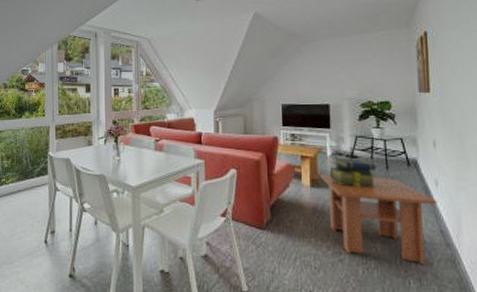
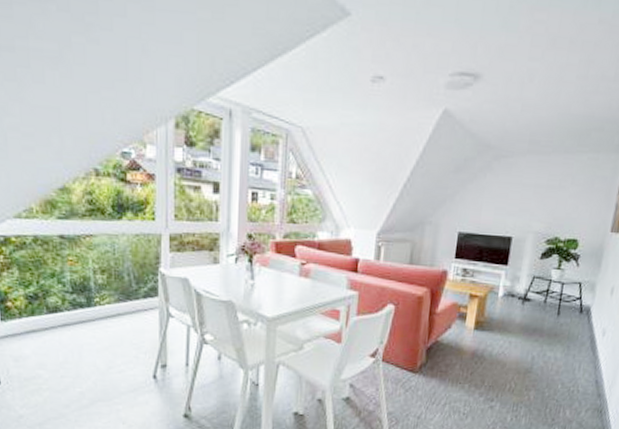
coffee table: present [320,174,437,265] -> none [486,316,600,414]
stack of books: present [329,157,376,188] -> none [497,299,548,335]

